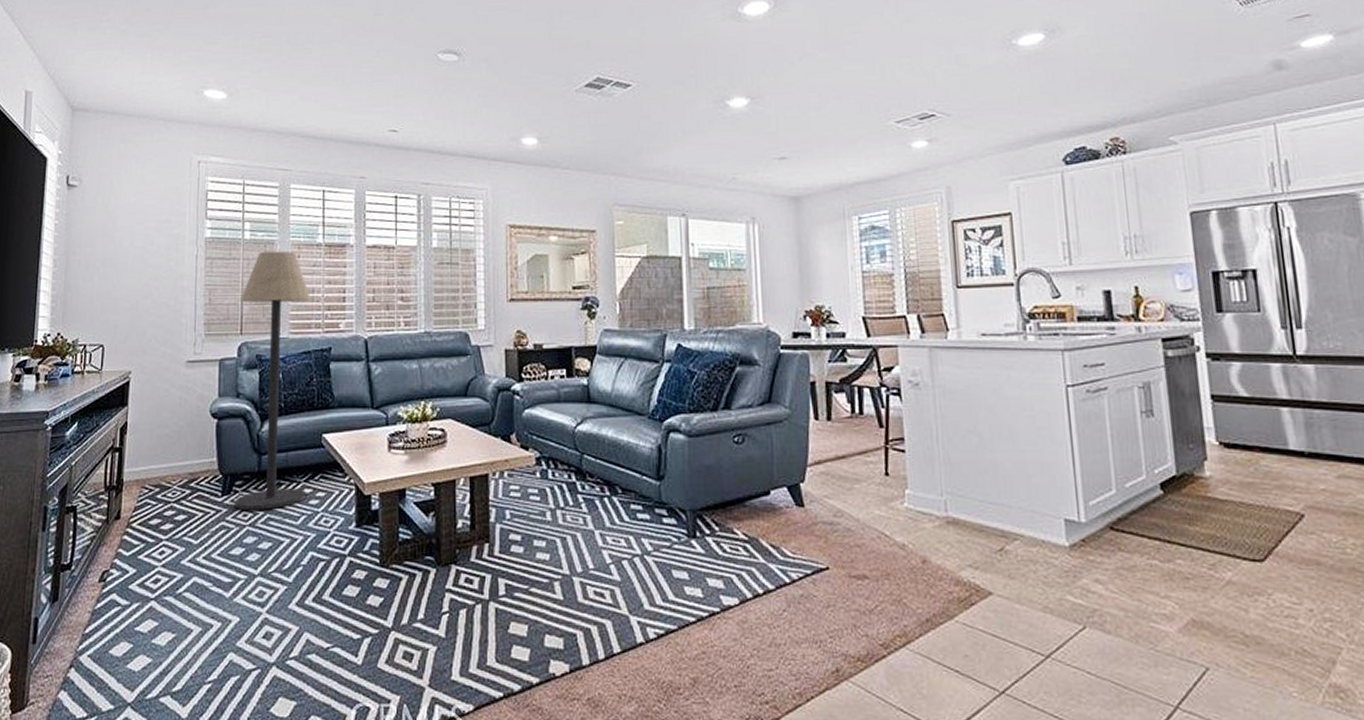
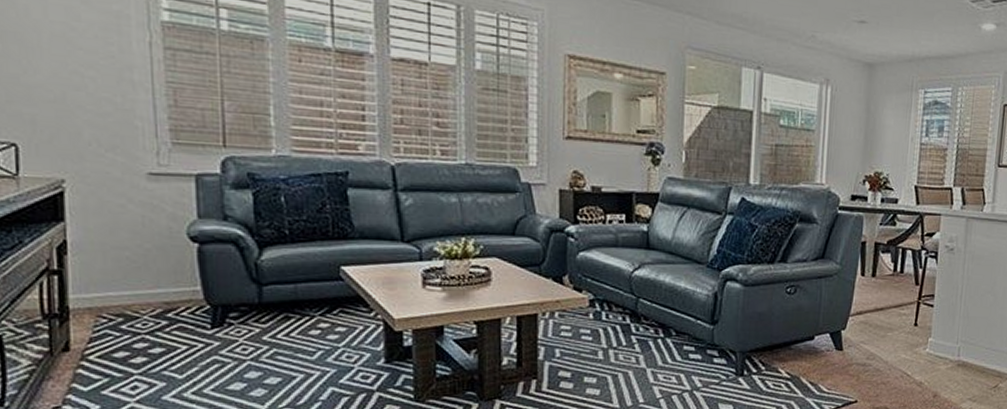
floor lamp: present [234,251,311,510] -> none [219,48,322,344]

